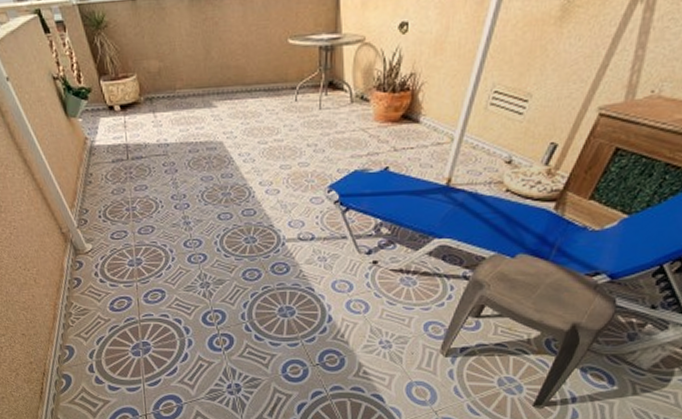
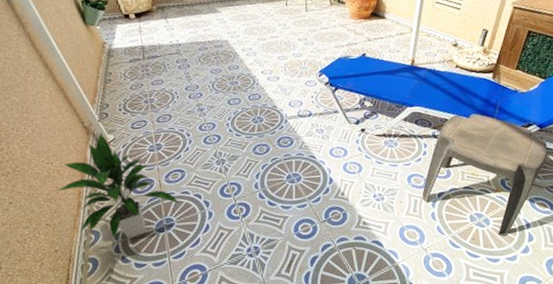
indoor plant: none [33,241,157,359] -> present [57,132,179,239]

